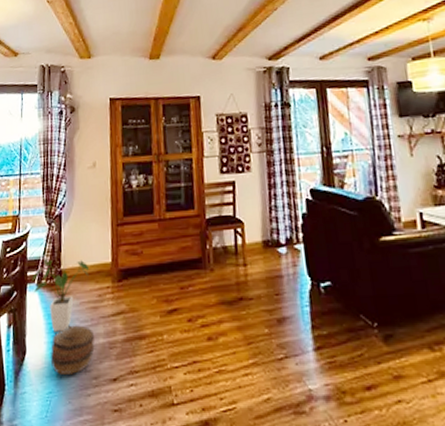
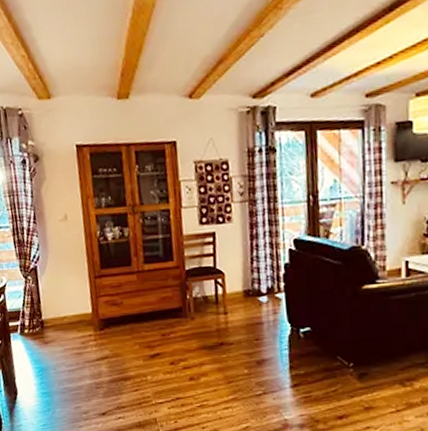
house plant: present [31,259,90,332] -> none [14,310,71,375]
basket: present [51,325,95,374] -> none [40,369,82,410]

